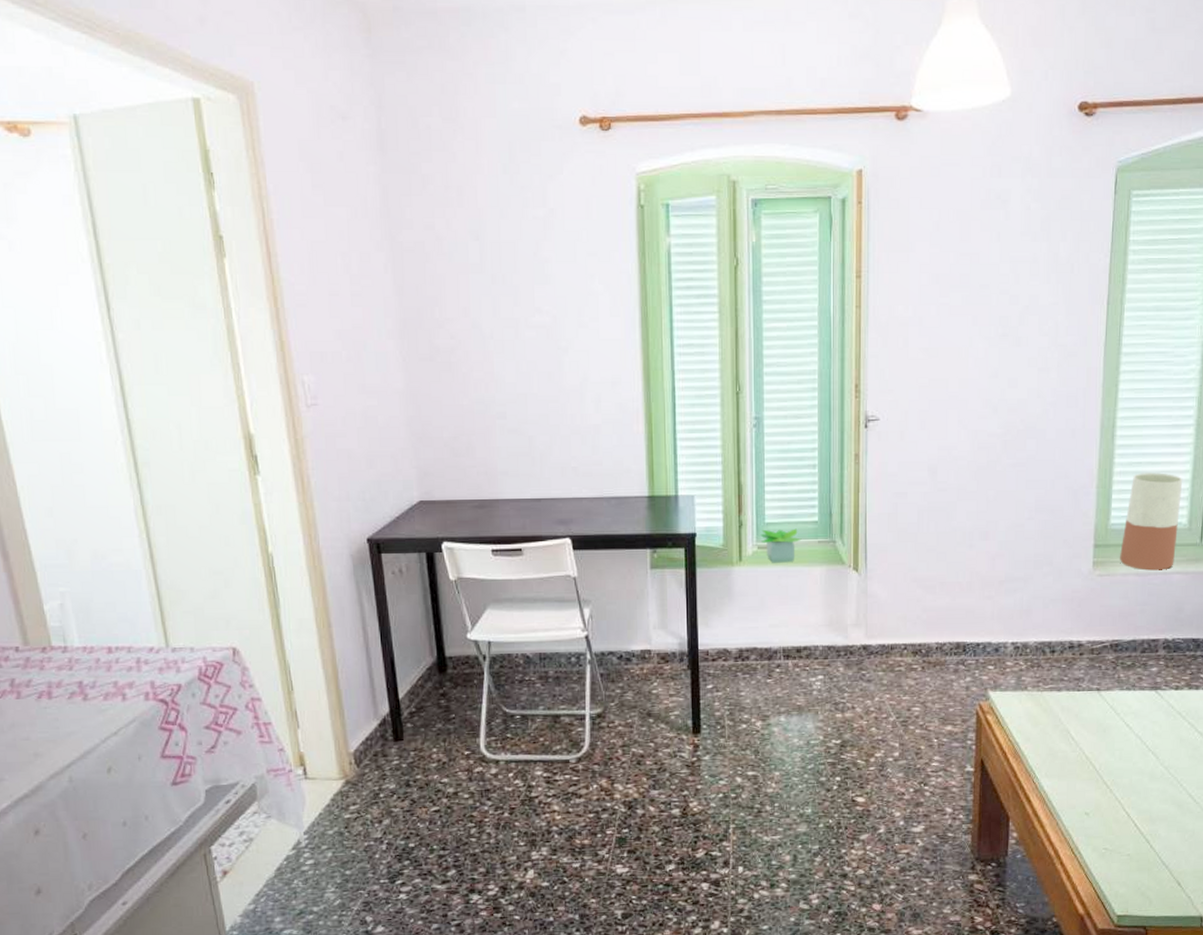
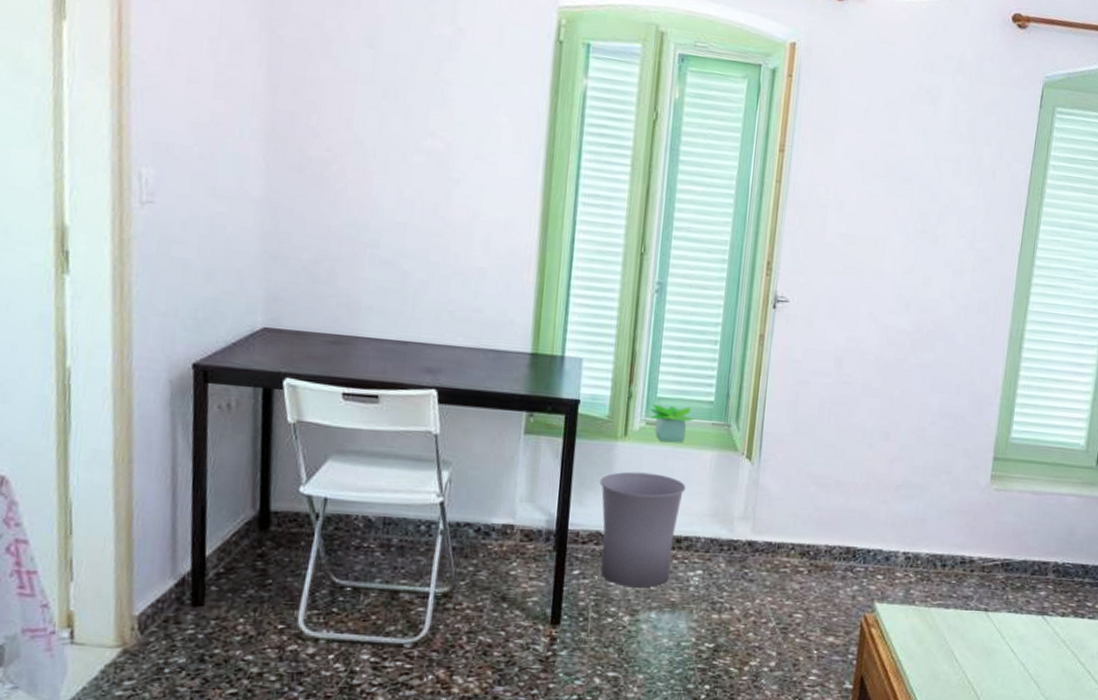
waste bin: none [722,592,801,696] -> present [599,471,686,588]
vase: present [1119,473,1183,571] -> none [1016,388,1084,491]

